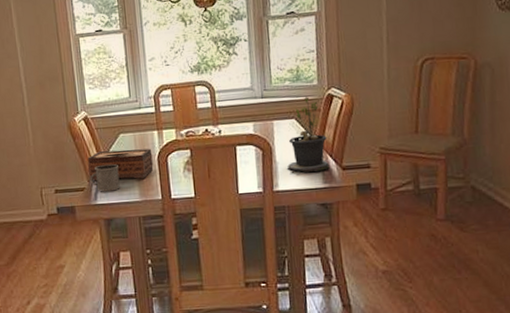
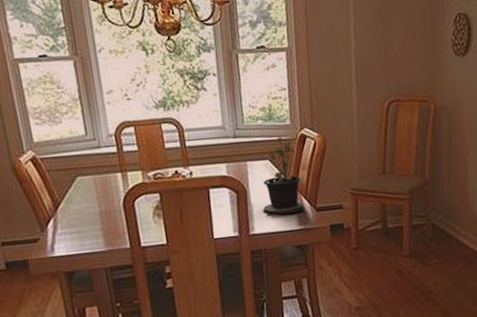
tissue box: present [87,148,154,180] -> none [39,192,119,230]
mug: present [89,163,120,192] -> none [43,210,81,243]

